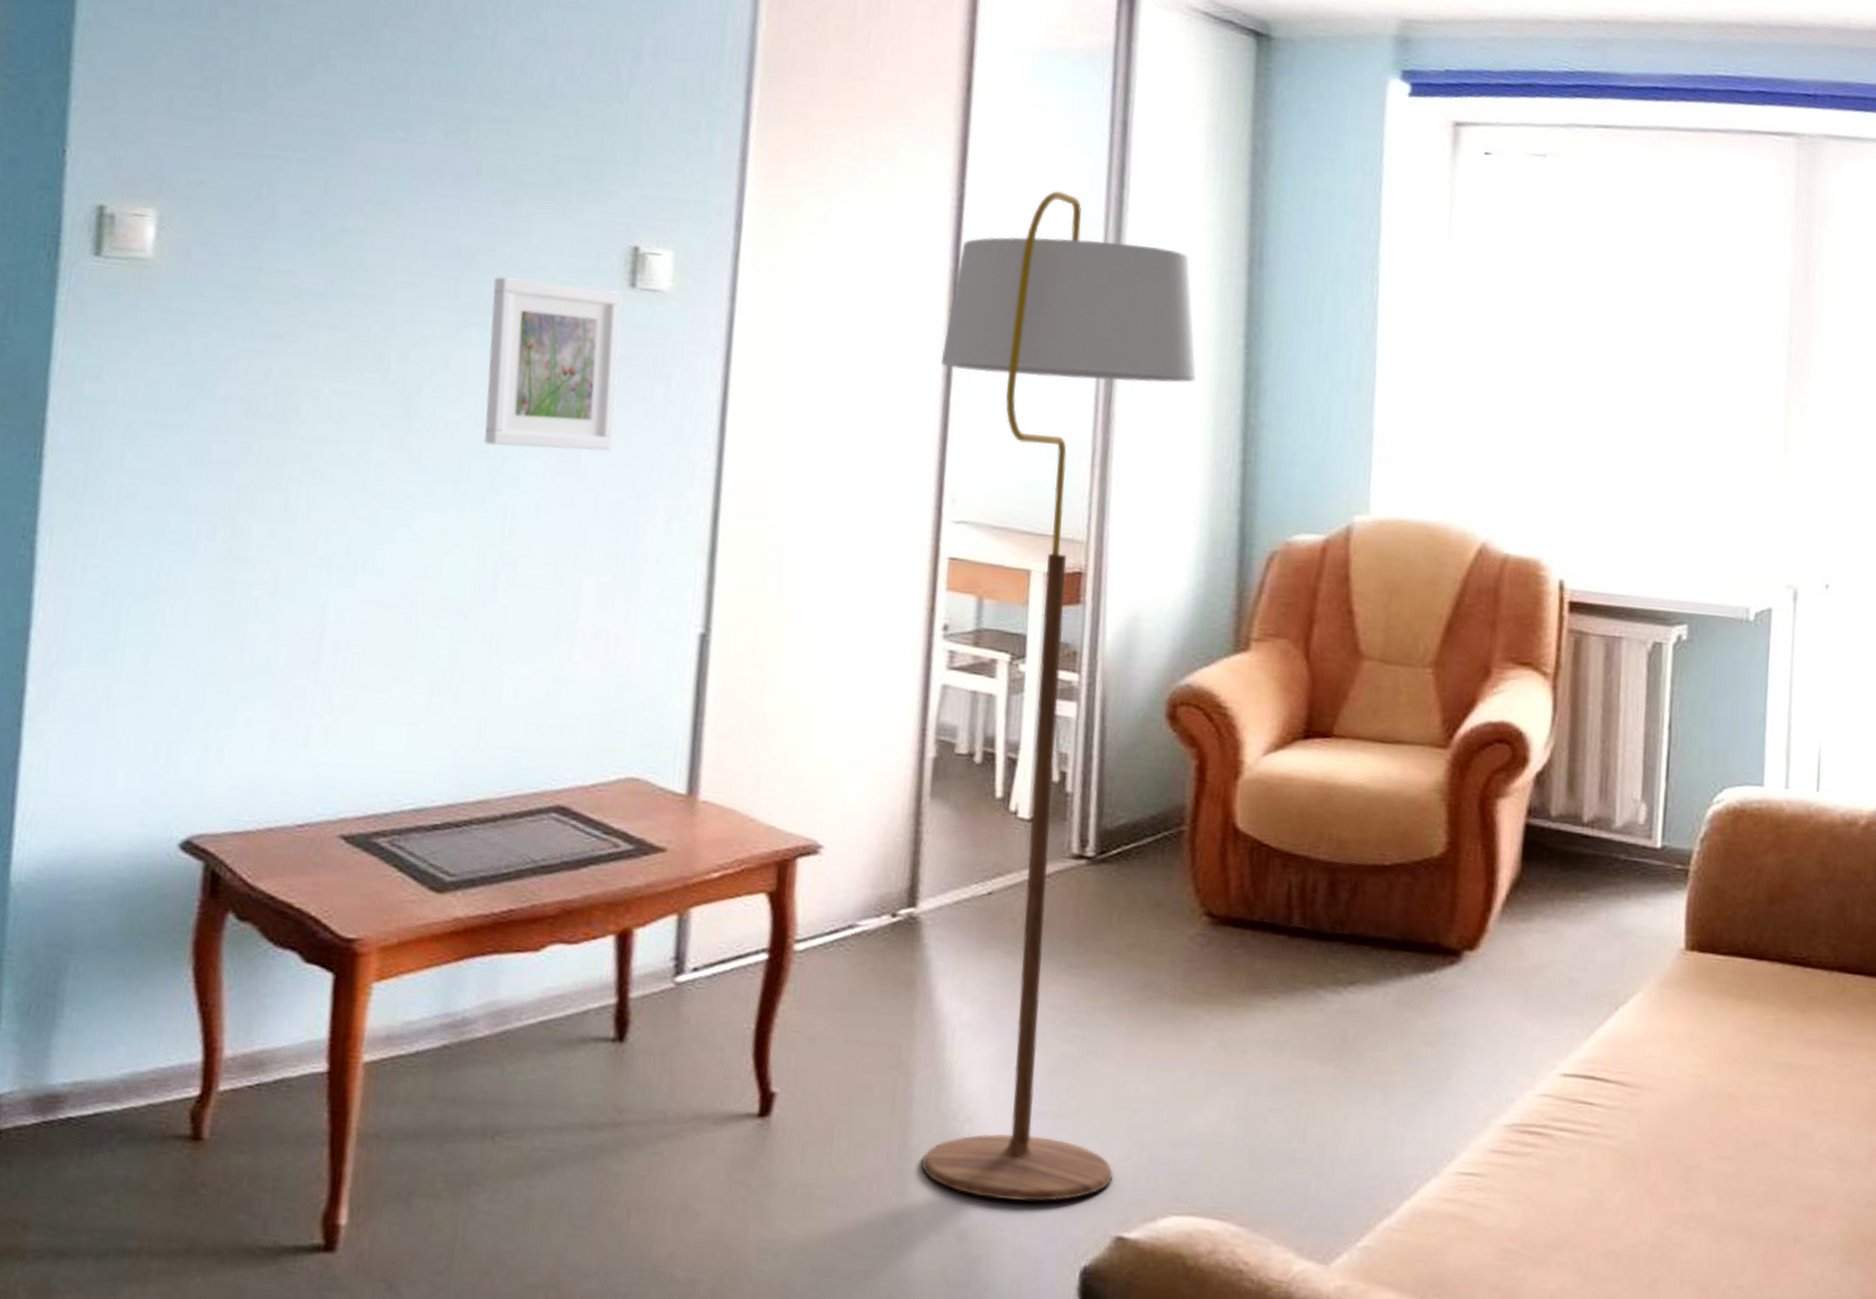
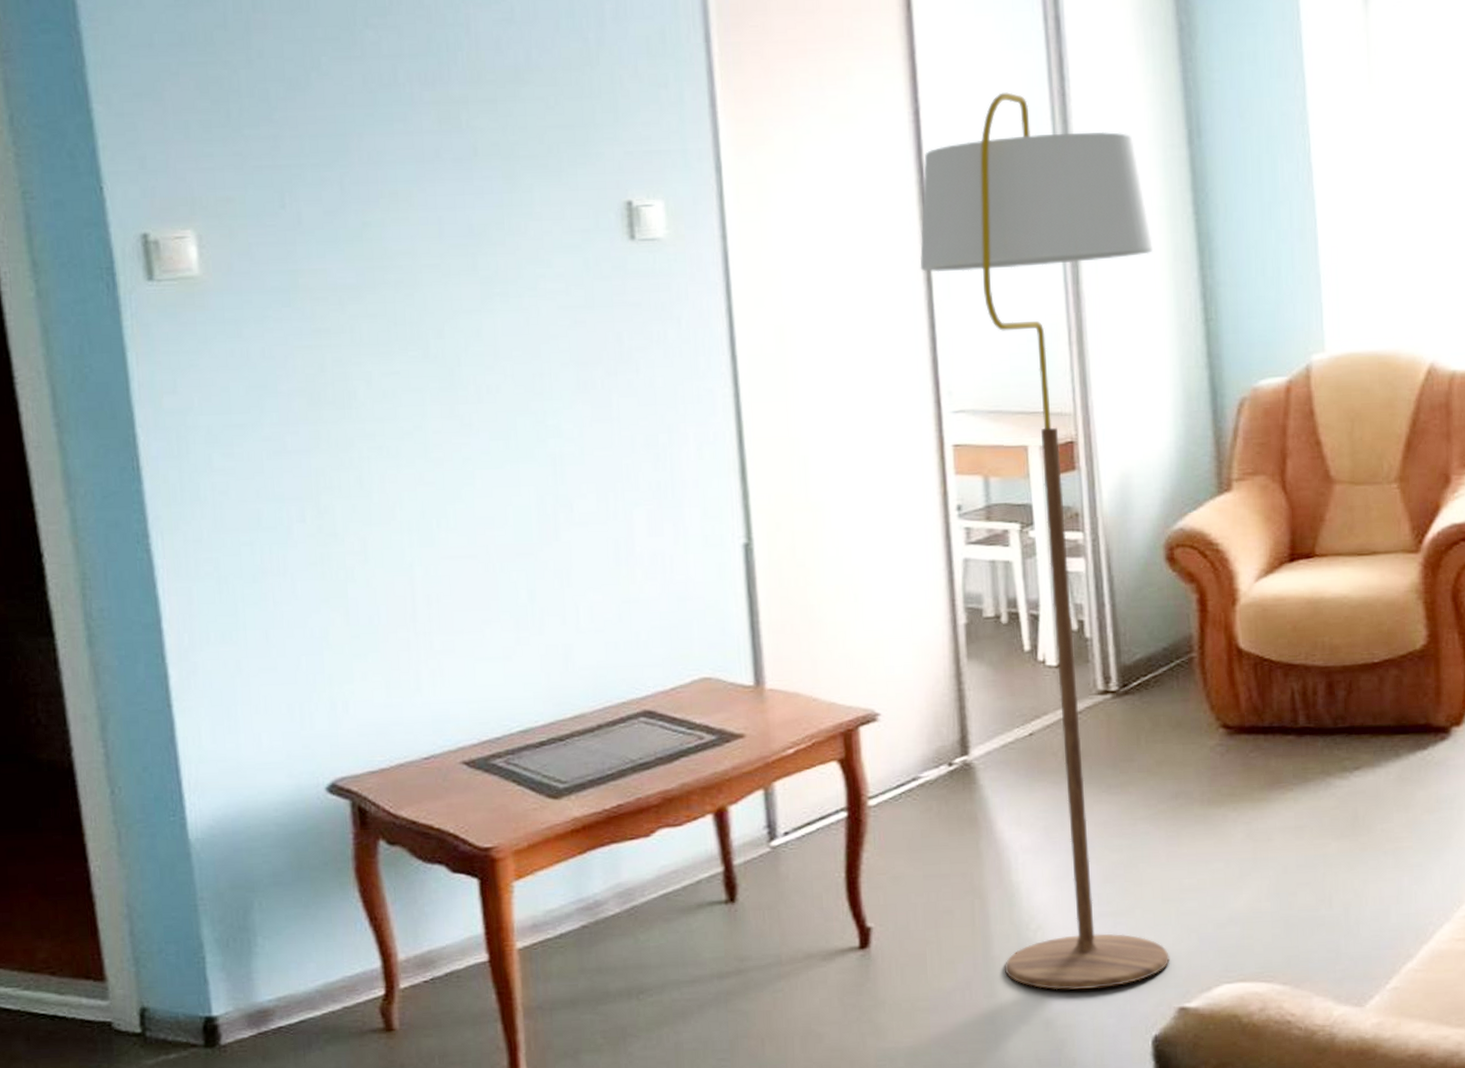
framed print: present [483,276,622,451] -> none [507,244,639,402]

